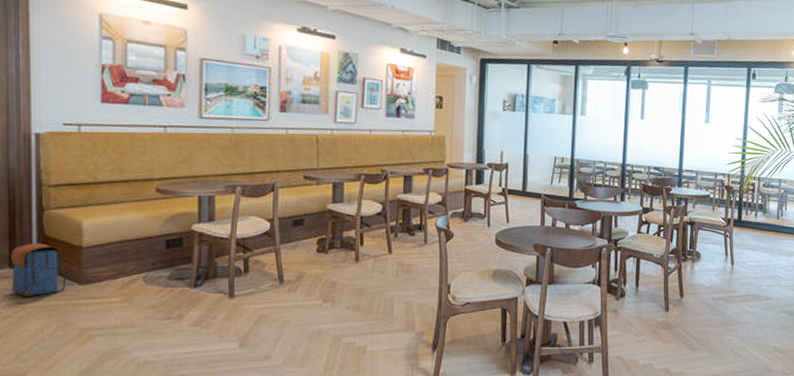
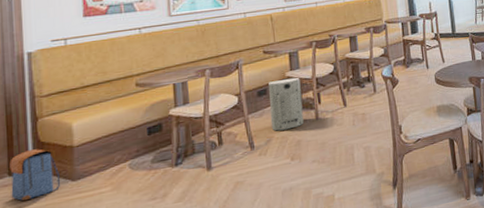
air purifier: none [304,211,343,268] -> present [269,77,304,131]

